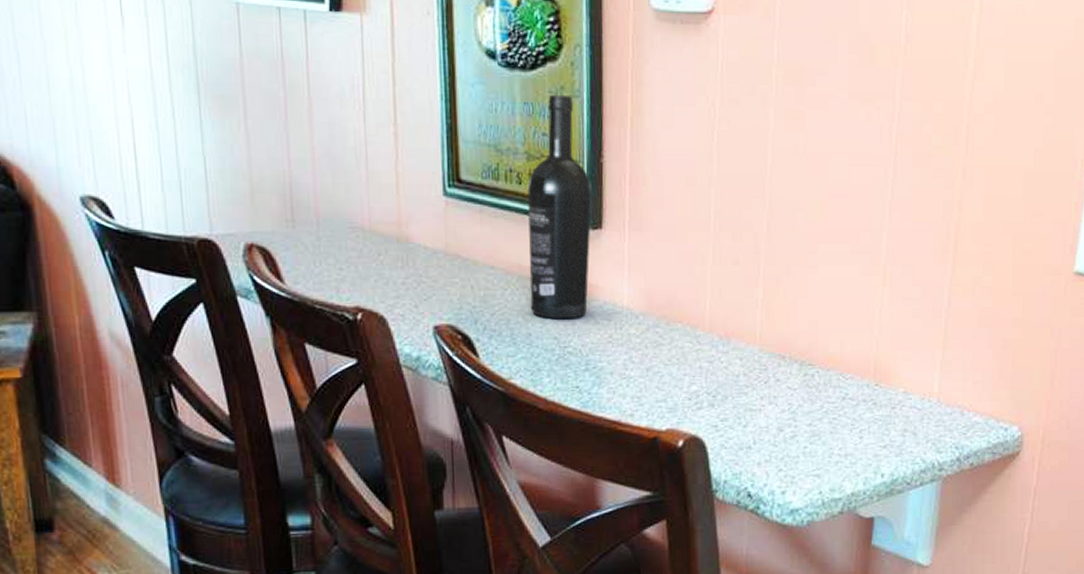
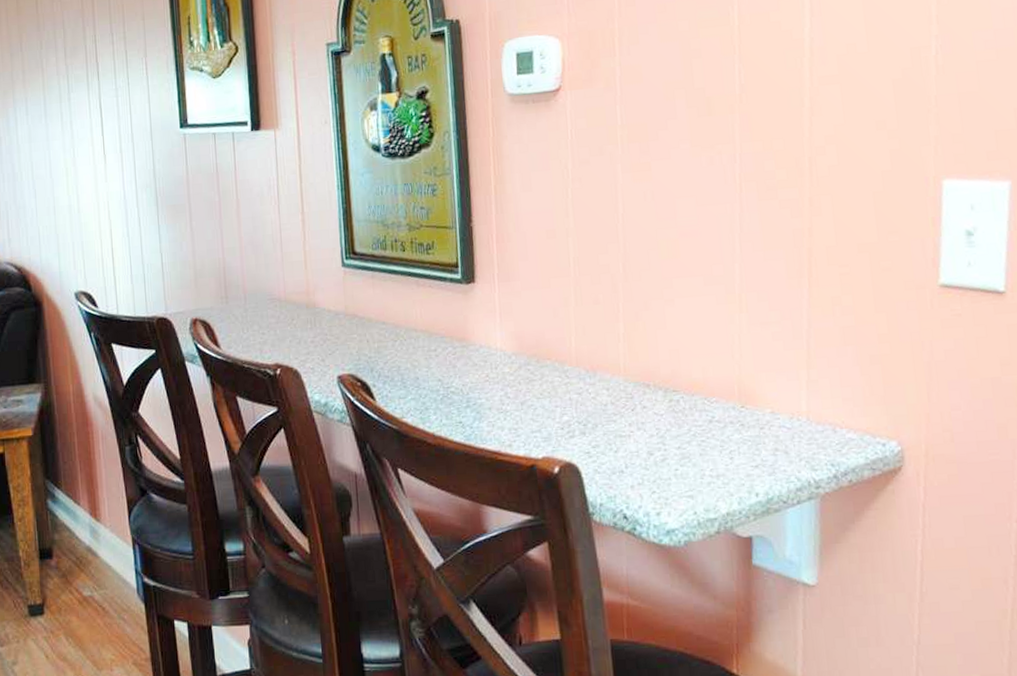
wine bottle: present [527,94,592,320] -> none [410,173,466,364]

